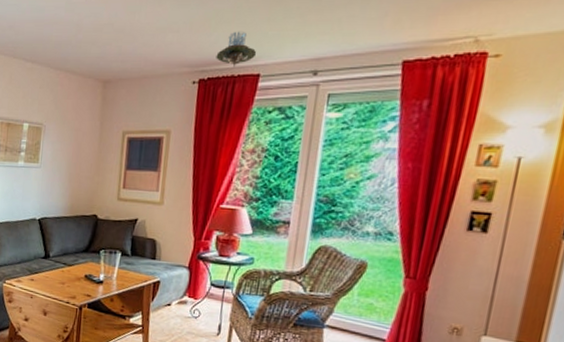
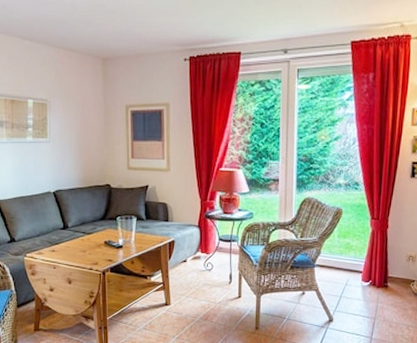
ceiling lamp: present [216,31,257,68] -> none [202,14,236,46]

